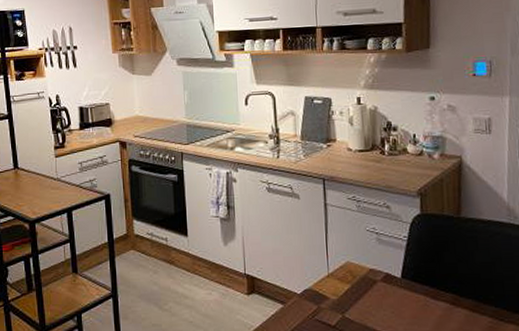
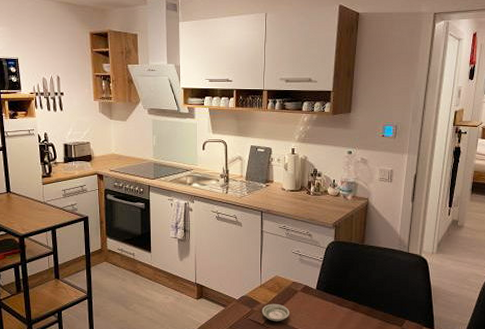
saucer: none [331,298,368,323] -> present [261,303,289,322]

